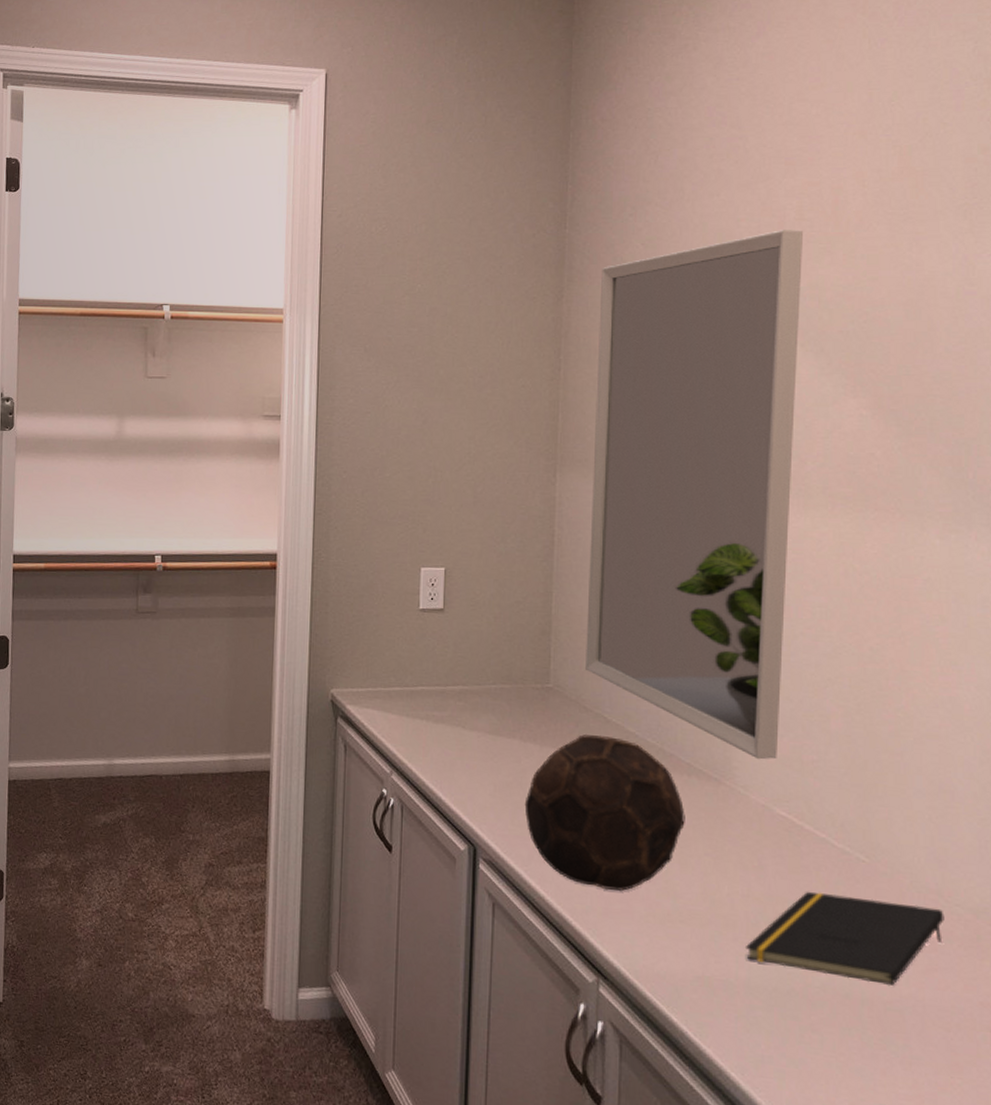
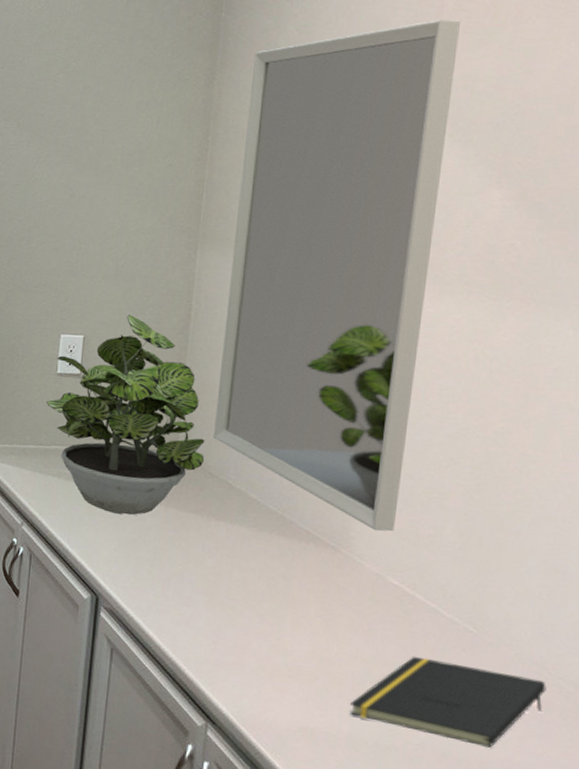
potted plant: none [410,543,578,757] -> present [46,314,205,516]
soccer ball: present [524,735,685,892] -> none [146,498,301,646]

